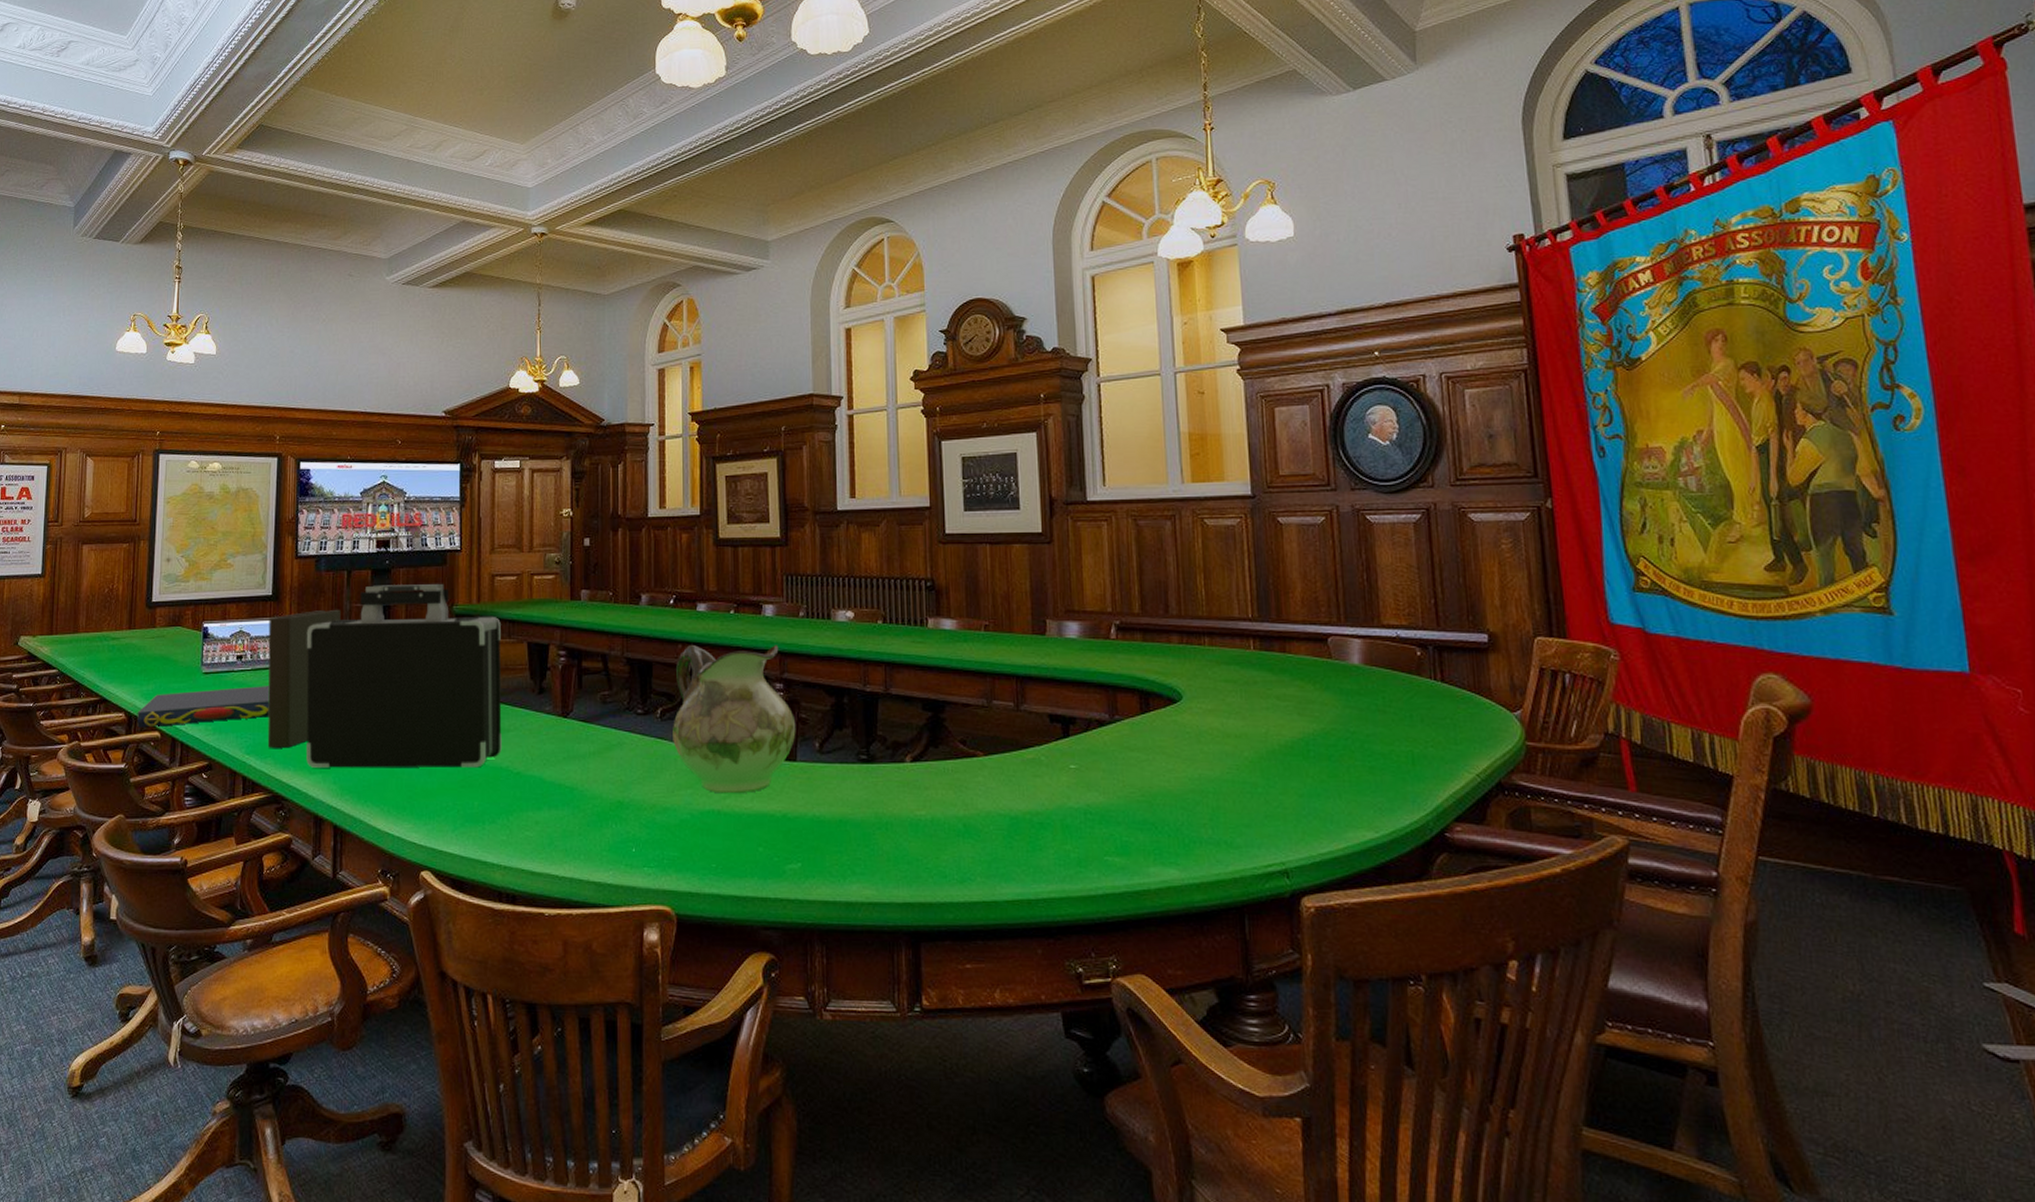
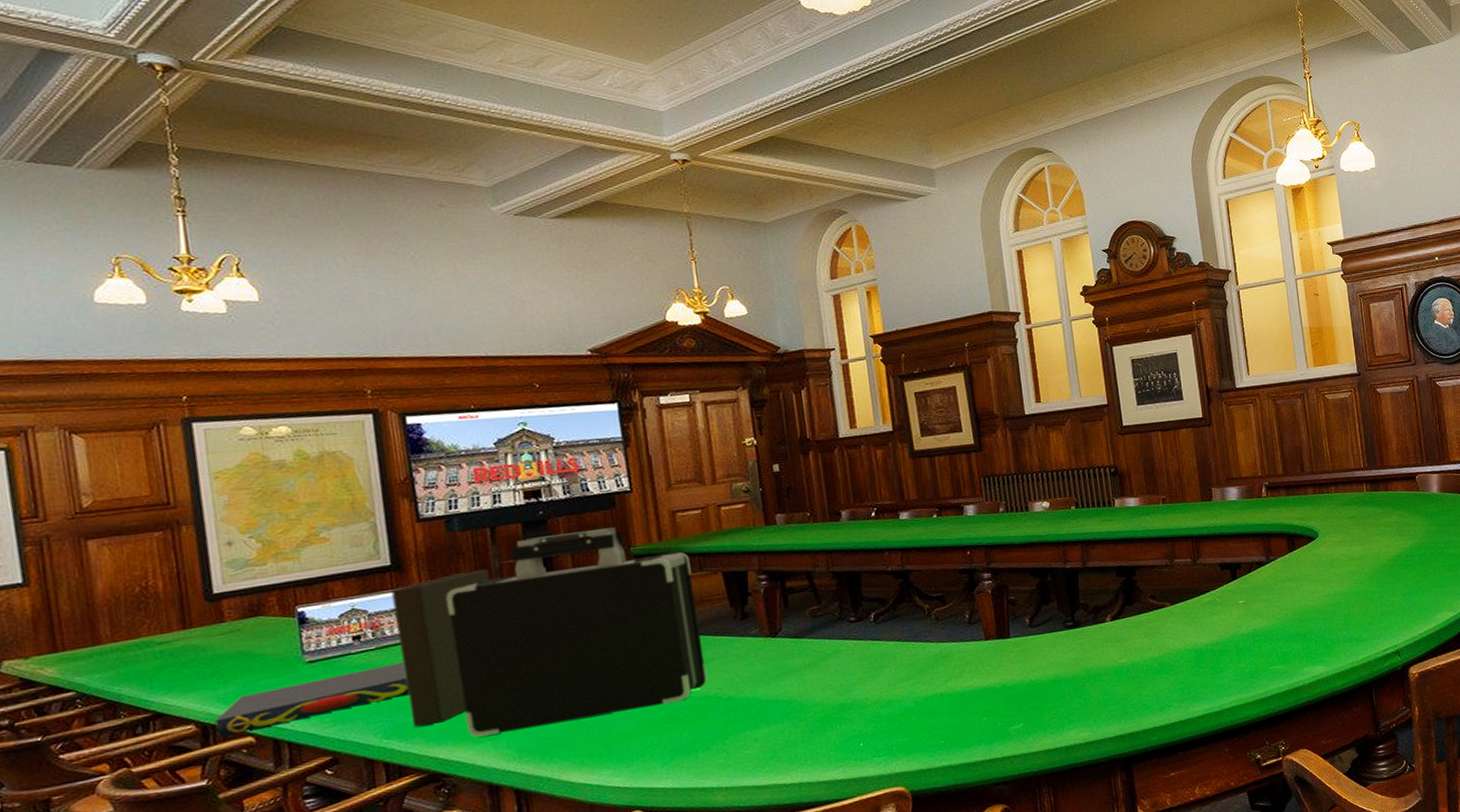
pitcher: present [673,644,796,794] -> none [885,540,1007,679]

